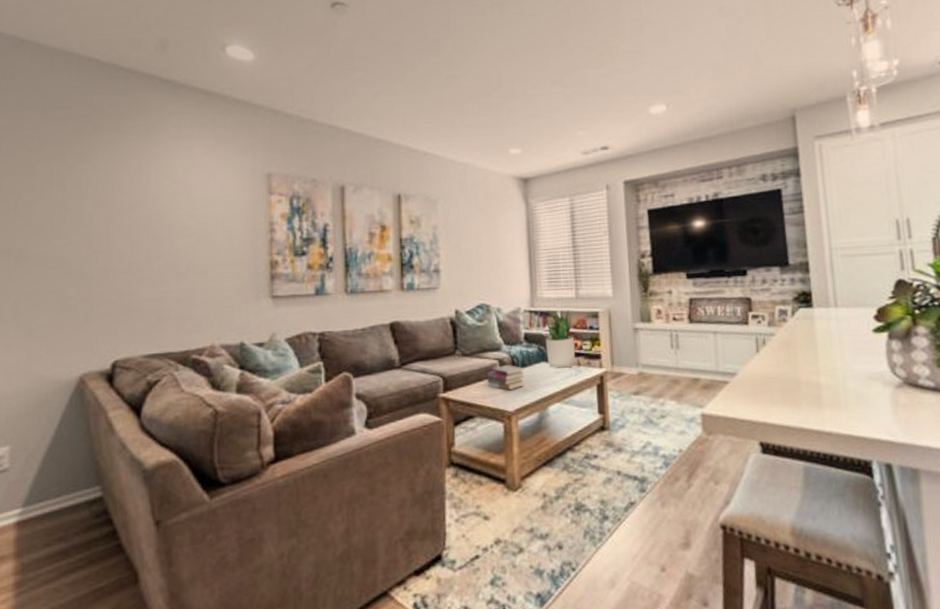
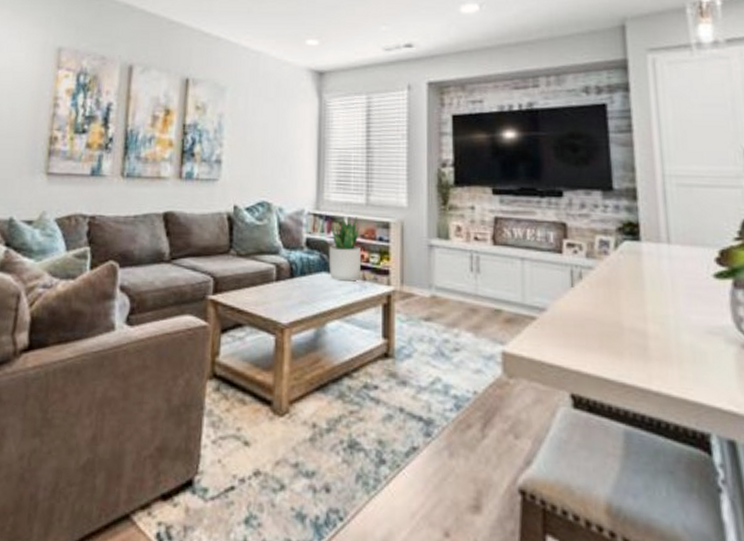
books: present [486,365,525,391] -> none [260,271,304,300]

